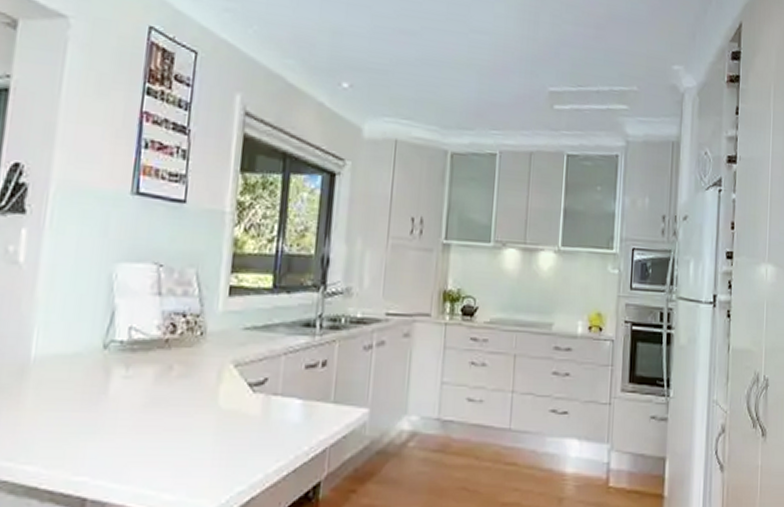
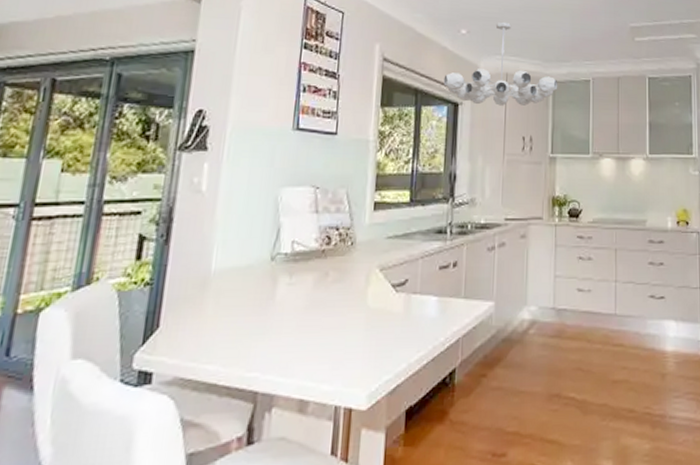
chandelier: none [318,76,458,180] -> present [443,22,558,106]

